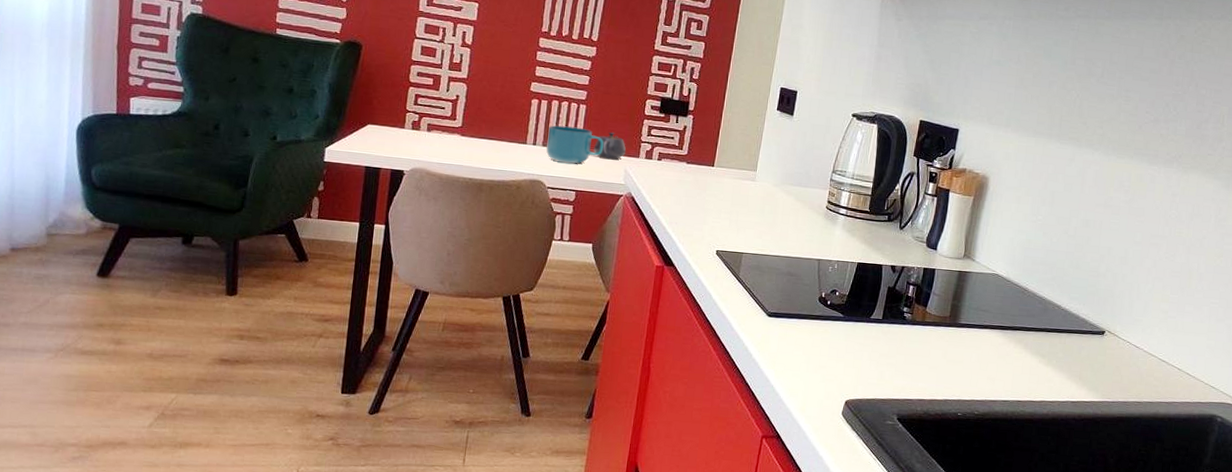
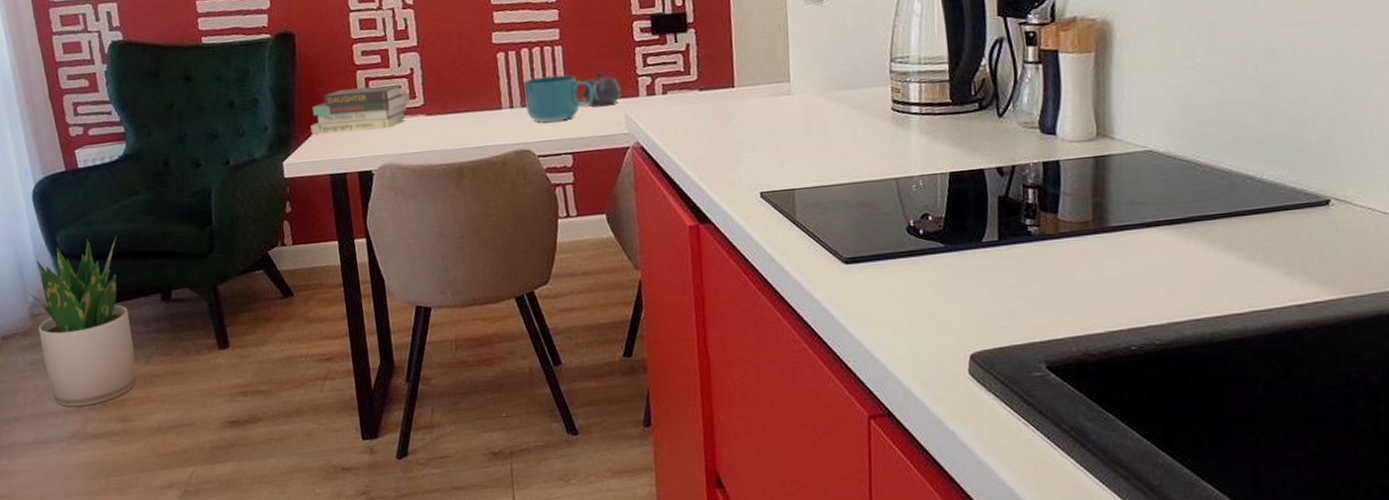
planter: none [47,176,152,325] -> present [26,236,136,407]
books: none [357,99,452,140] -> present [310,85,411,135]

